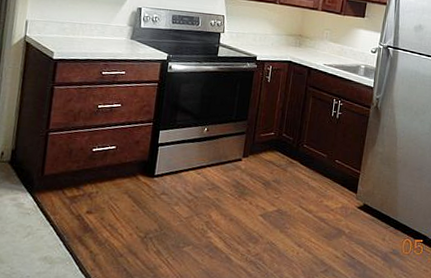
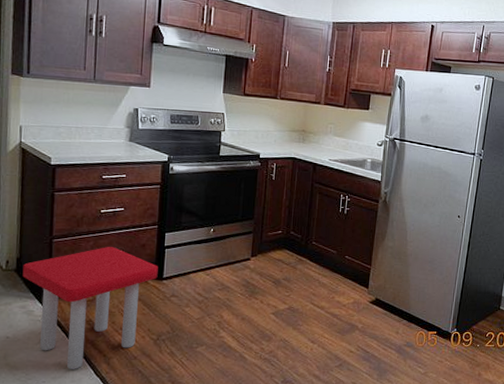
stool: none [16,142,151,265] -> present [22,247,158,369]

